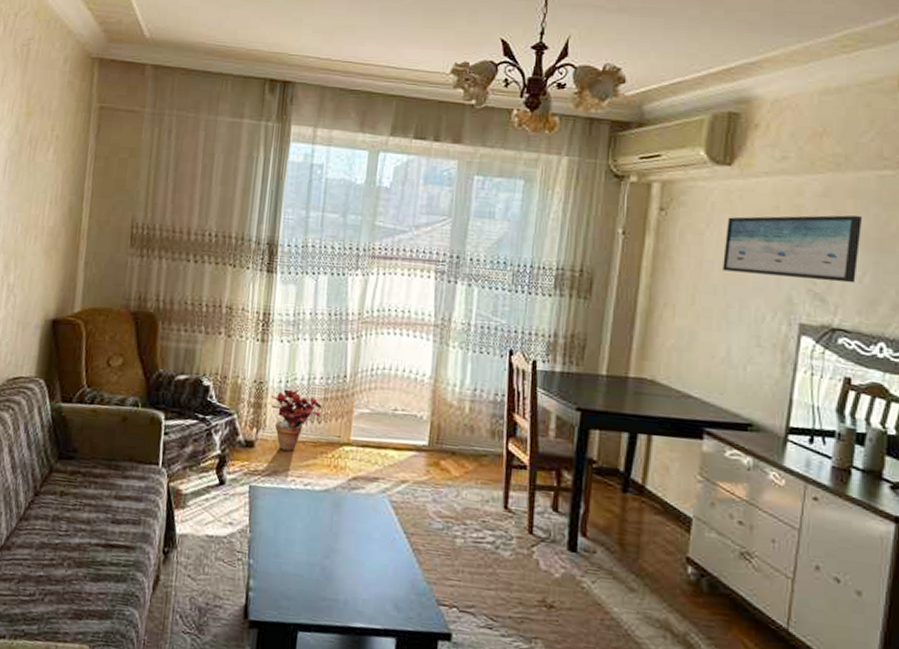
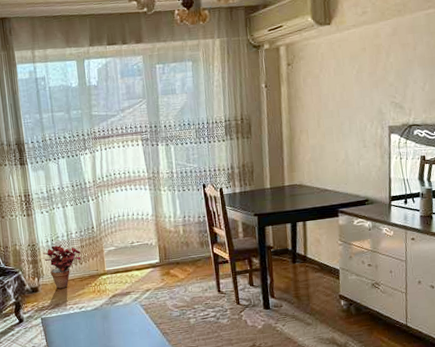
wall art: present [723,215,862,283] -> none [333,45,420,100]

